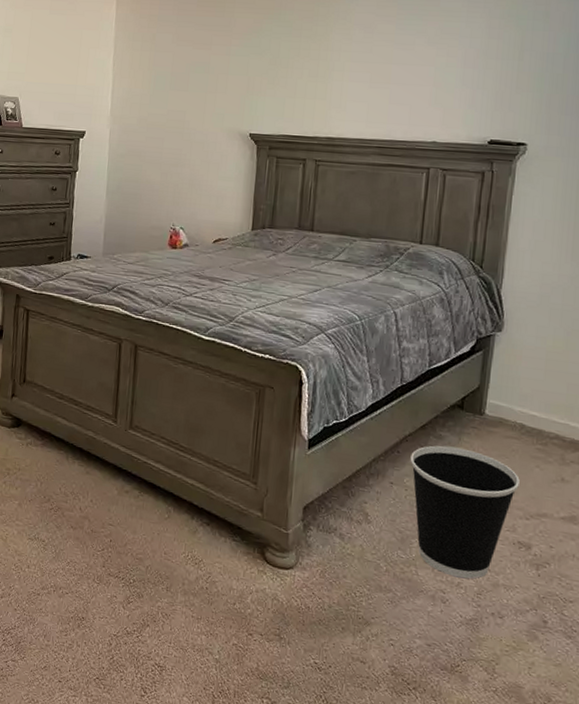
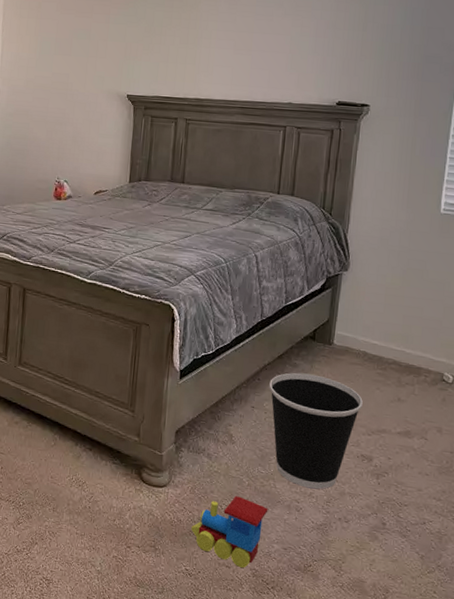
toy train: none [321,582,409,665] -> present [191,496,268,568]

